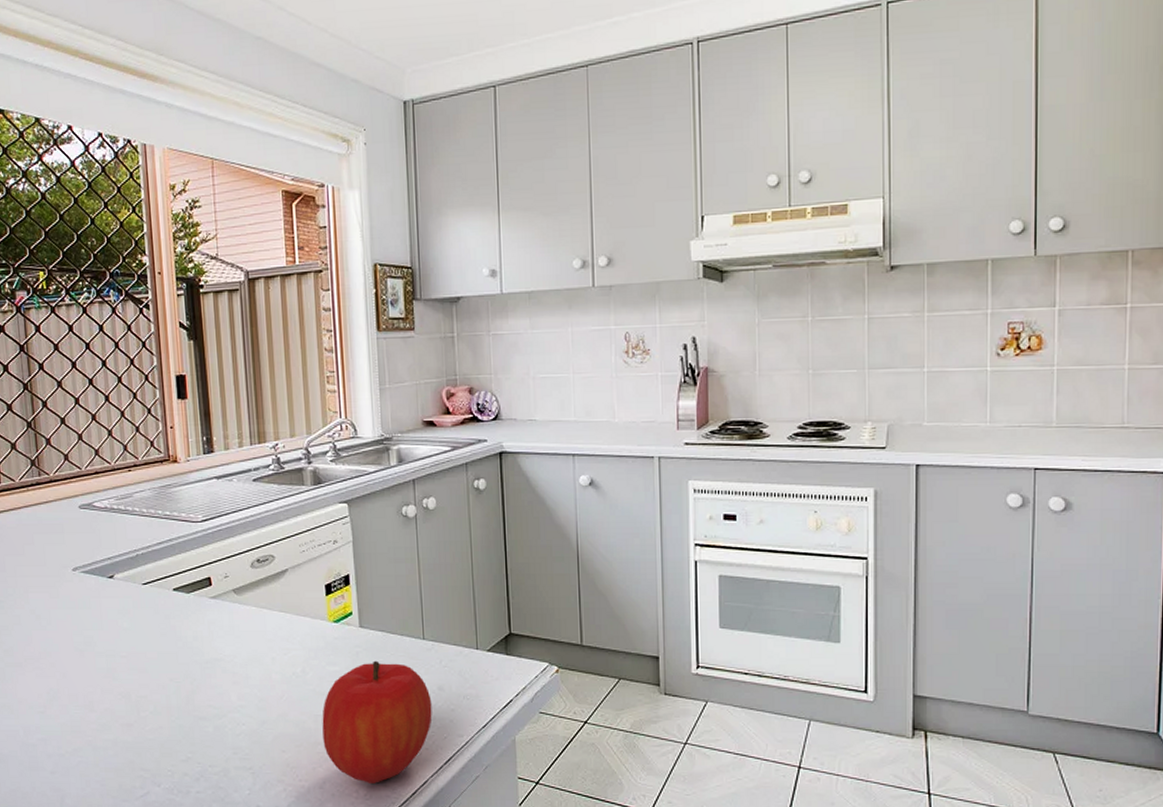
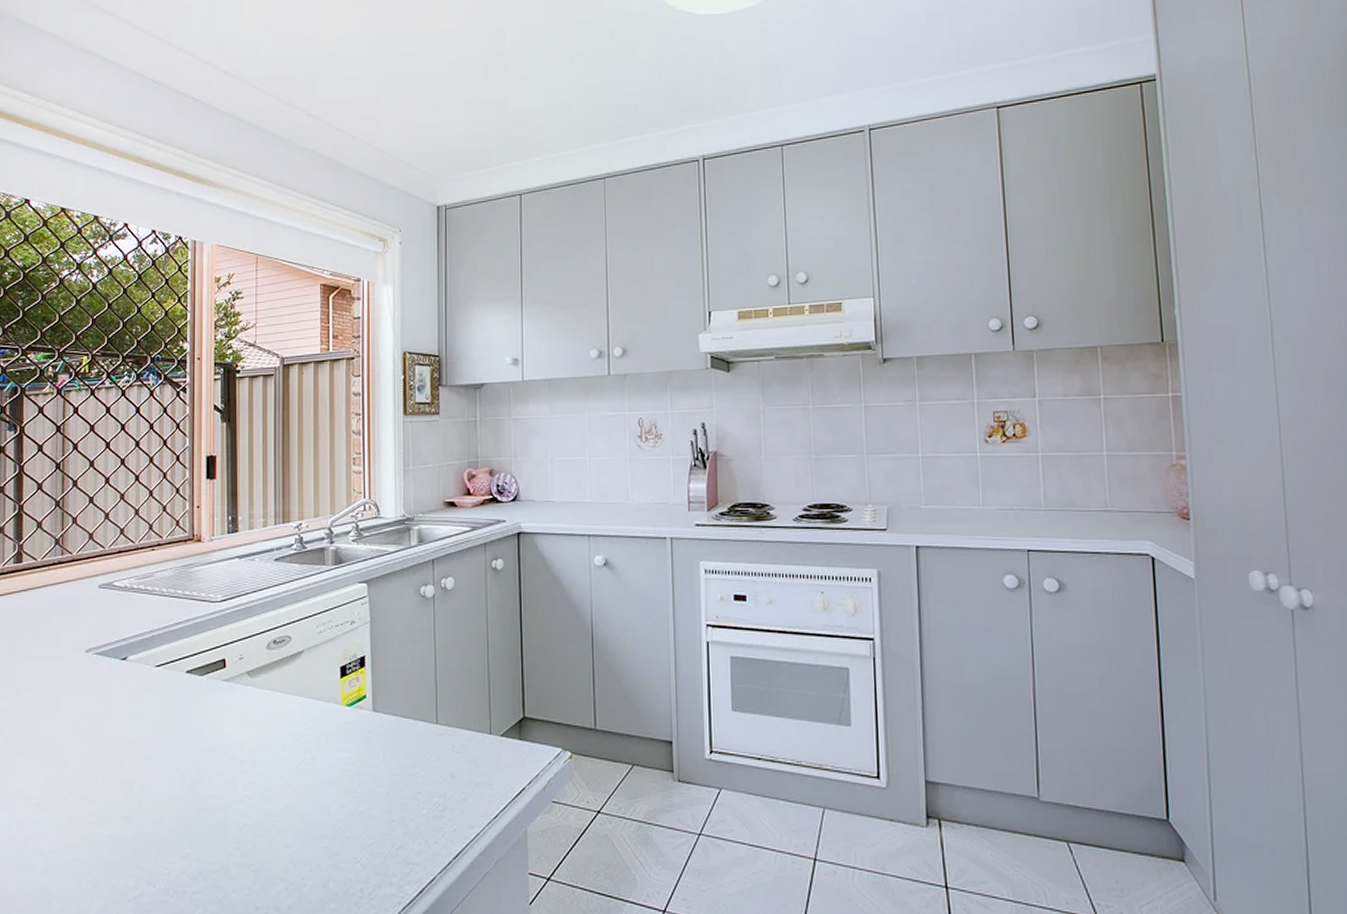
fruit: present [322,660,432,784] -> none [329,746,443,881]

